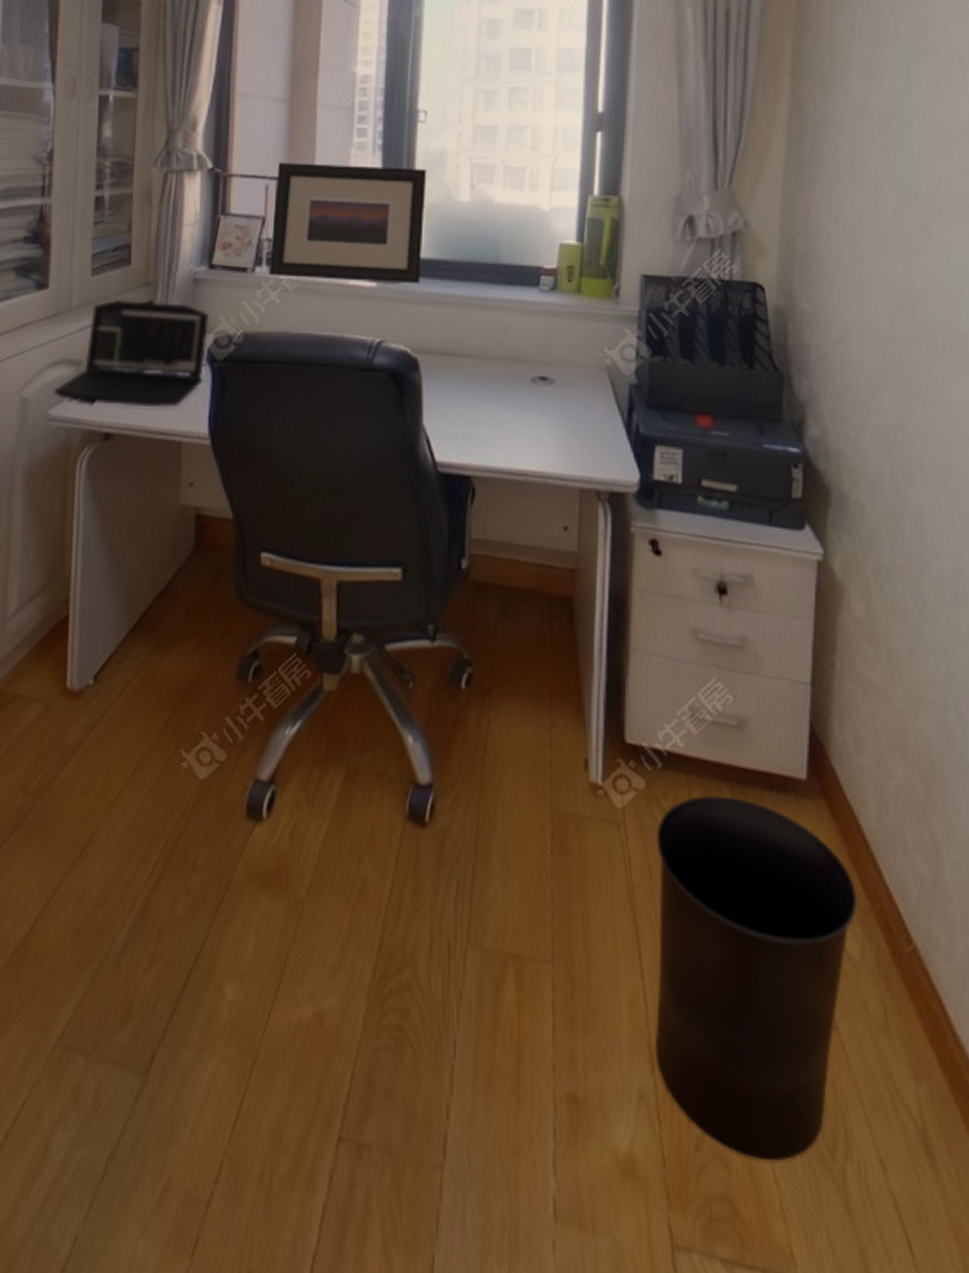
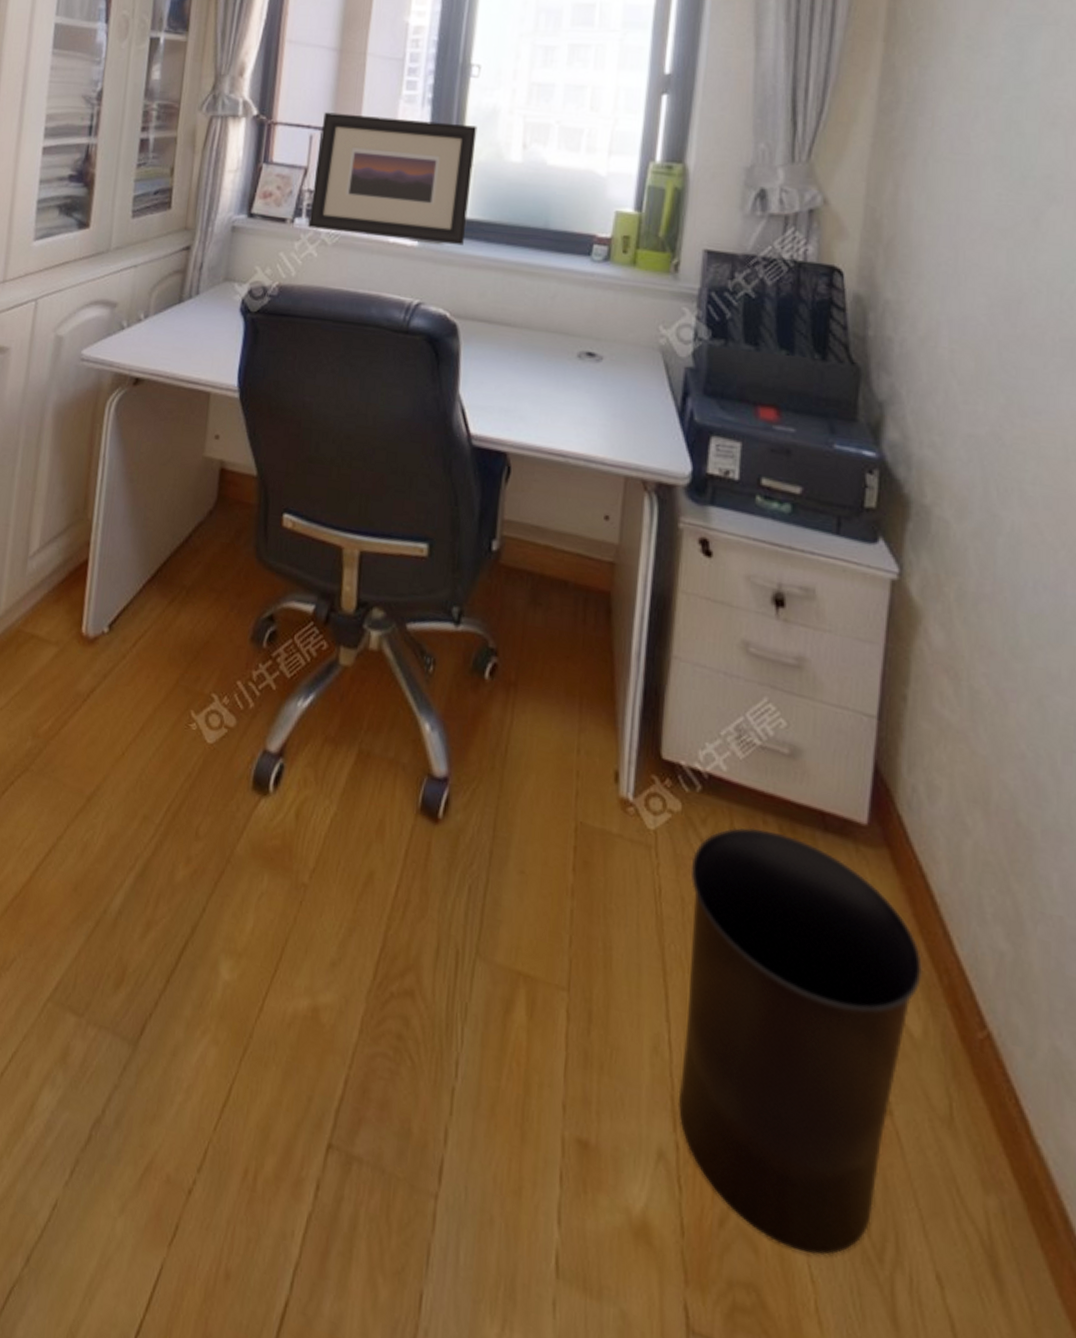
laptop: present [53,299,210,408] -> none [87,242,246,357]

